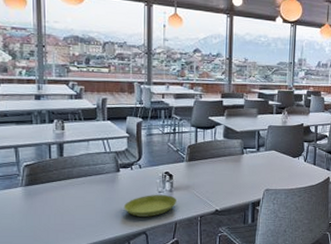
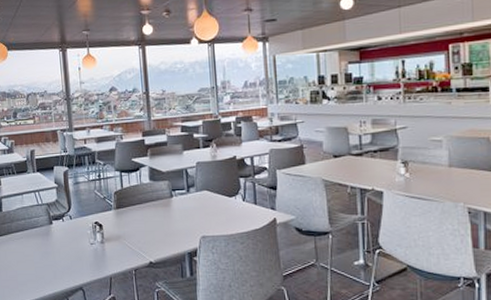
saucer: present [123,195,177,217] -> none [59,247,110,271]

